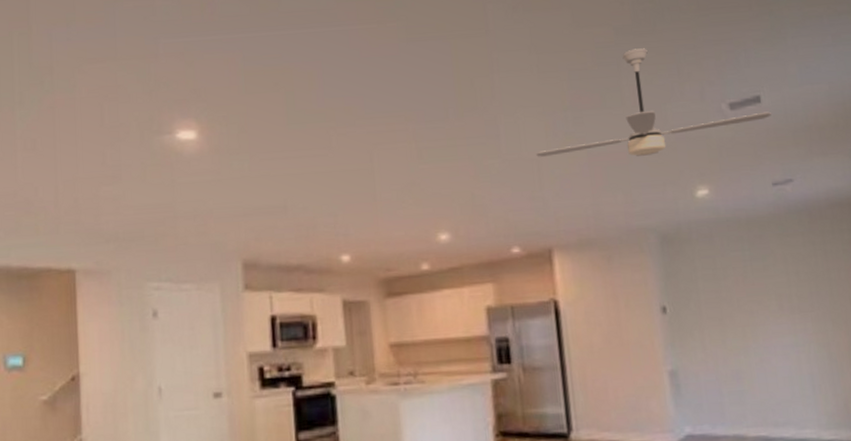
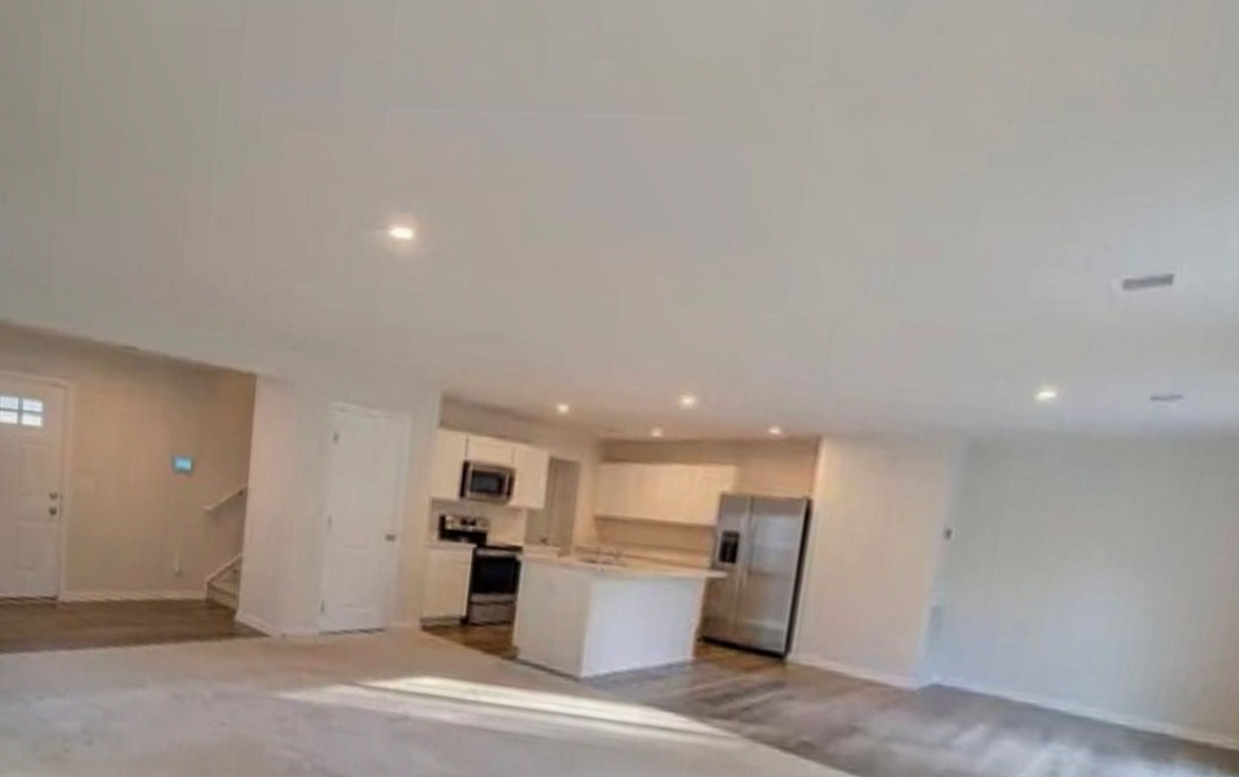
ceiling fan: present [536,48,771,157] -> none [832,187,1183,336]

